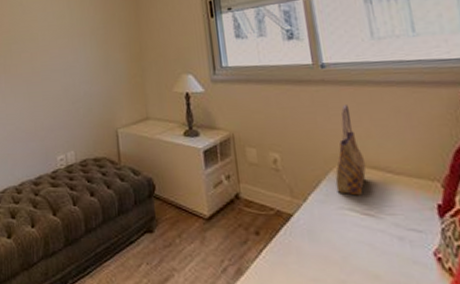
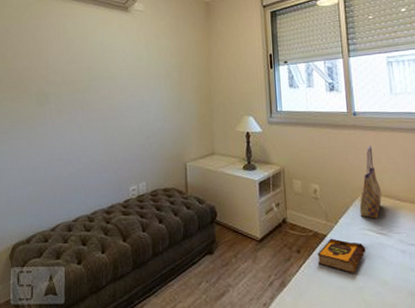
hardback book: none [282,218,347,263] -> present [317,238,366,273]

